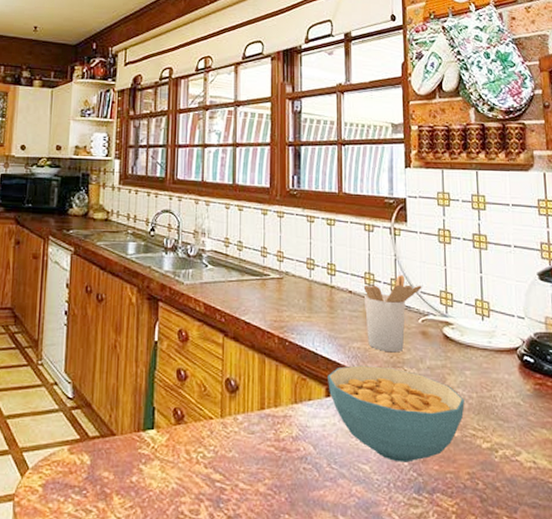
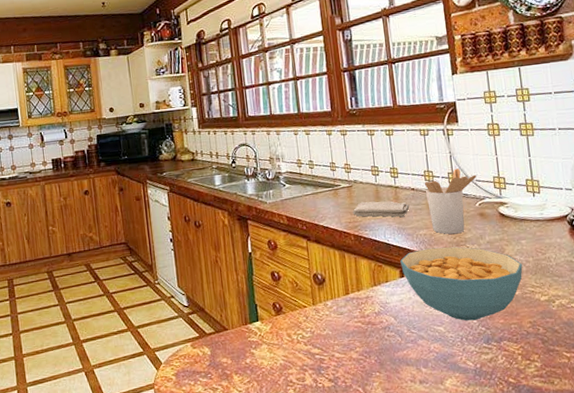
washcloth: none [280,298,345,324] -> present [352,201,410,217]

